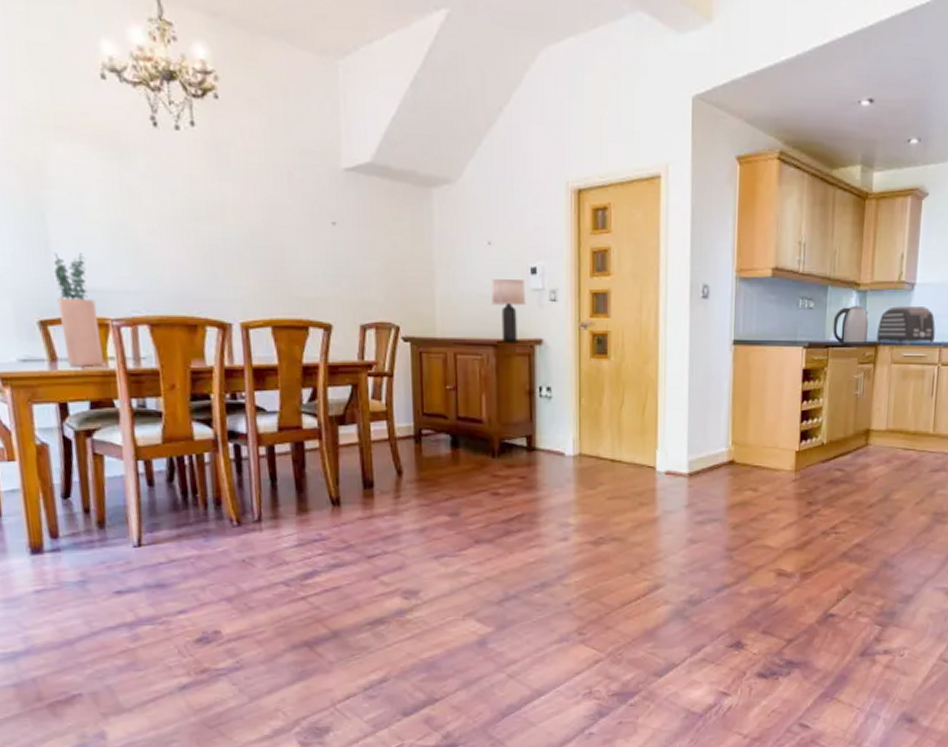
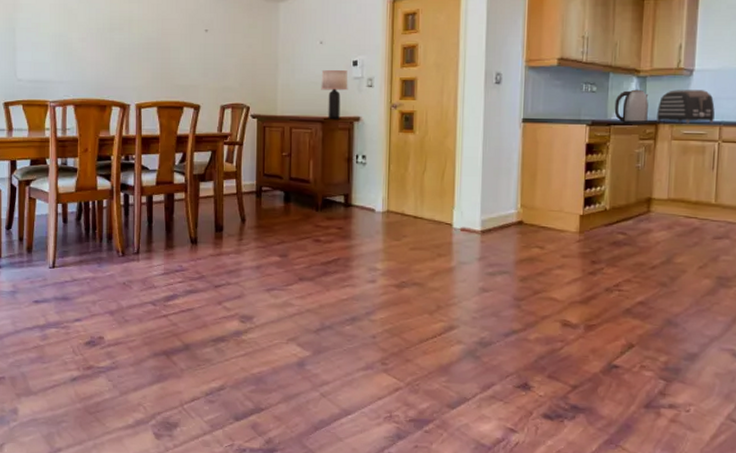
vase: present [54,252,103,367] -> none [17,55,42,135]

